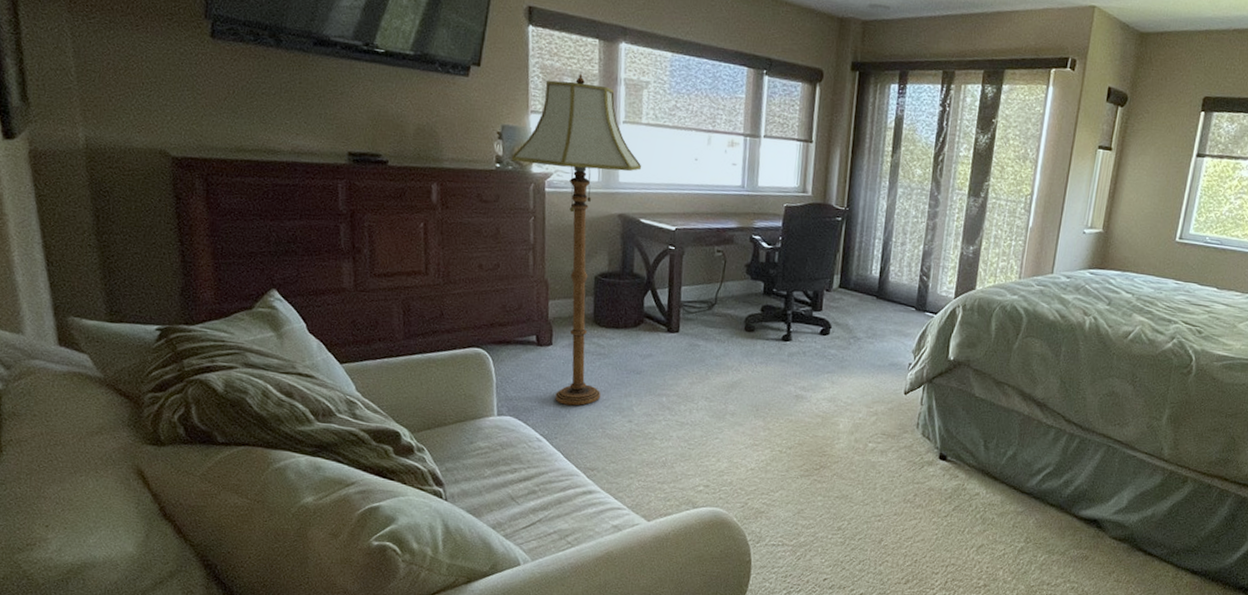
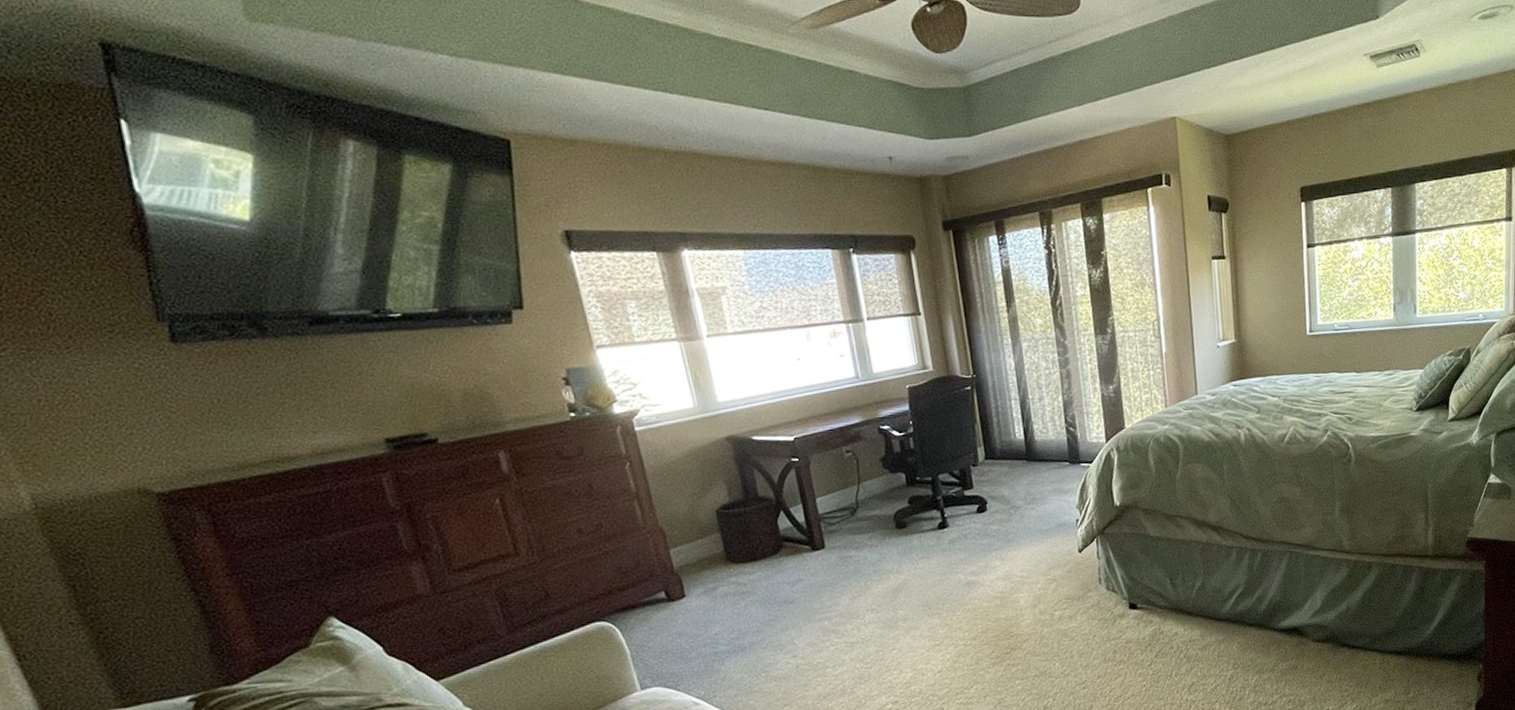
floor lamp: present [511,74,642,406] -> none [586,294,755,658]

